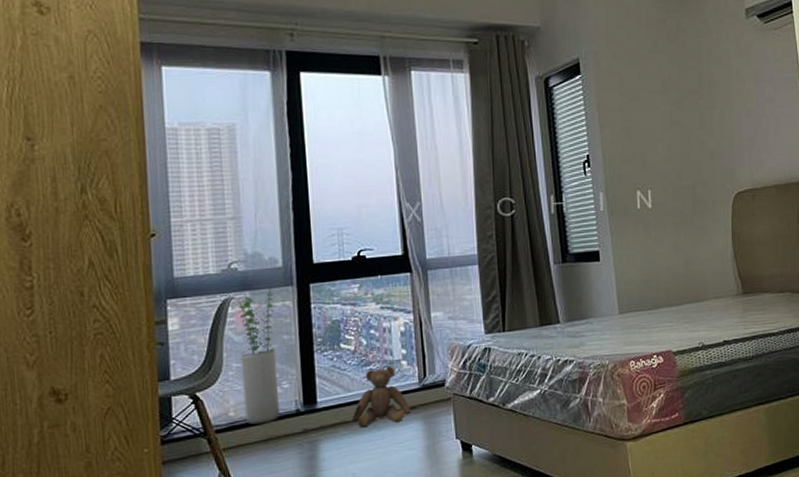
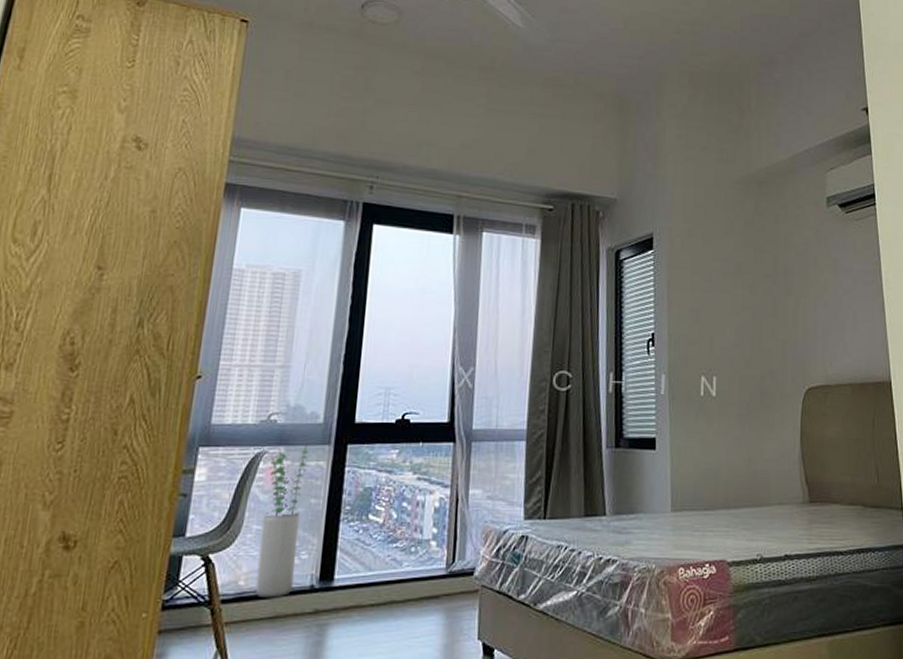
teddy bear: present [352,365,411,428] -> none [368,545,433,615]

